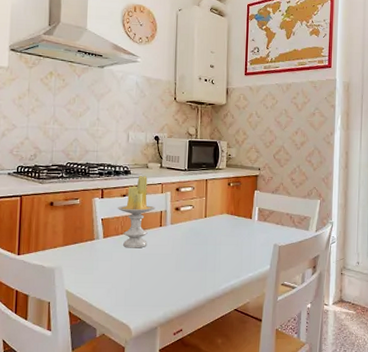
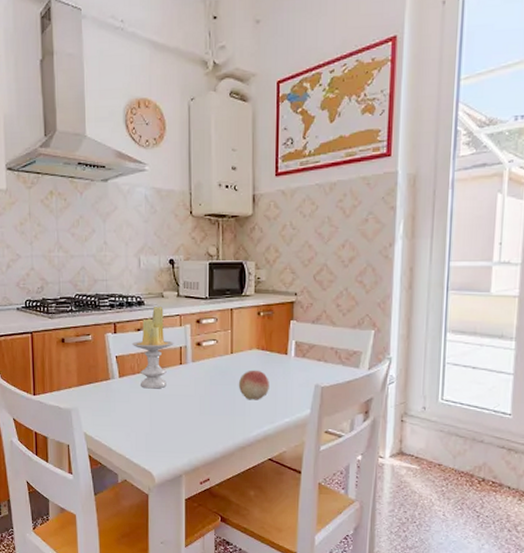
fruit: none [210,231,237,258] -> present [238,370,269,400]

